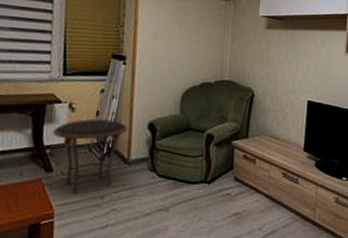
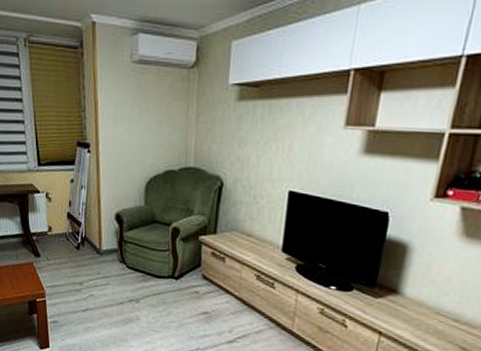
side table: present [53,118,128,194] -> none [36,208,97,278]

